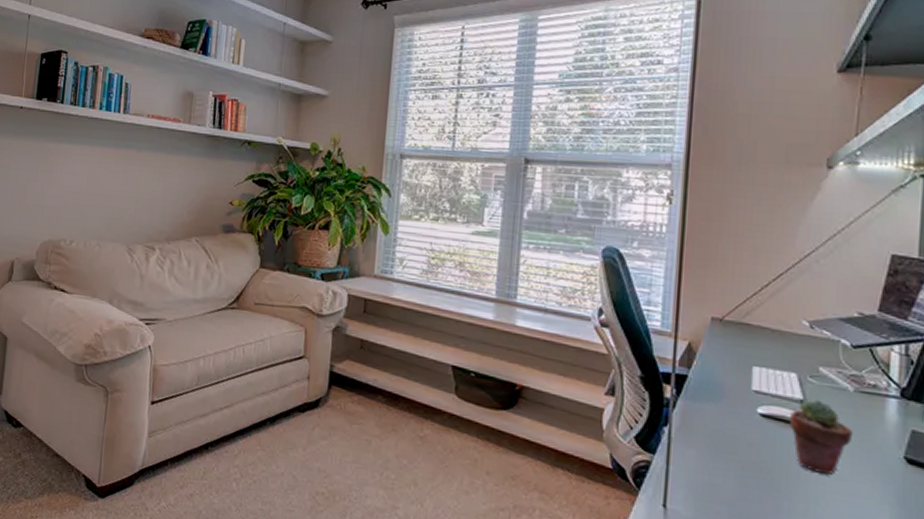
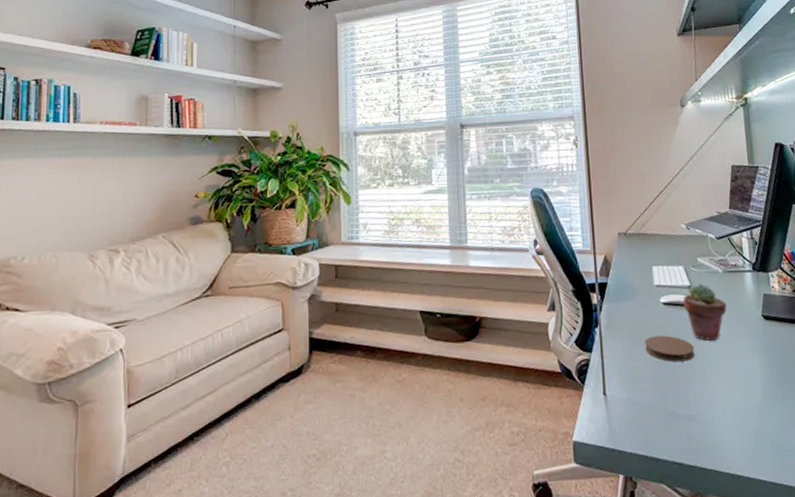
coaster: none [727,451,796,492] -> present [645,335,695,362]

